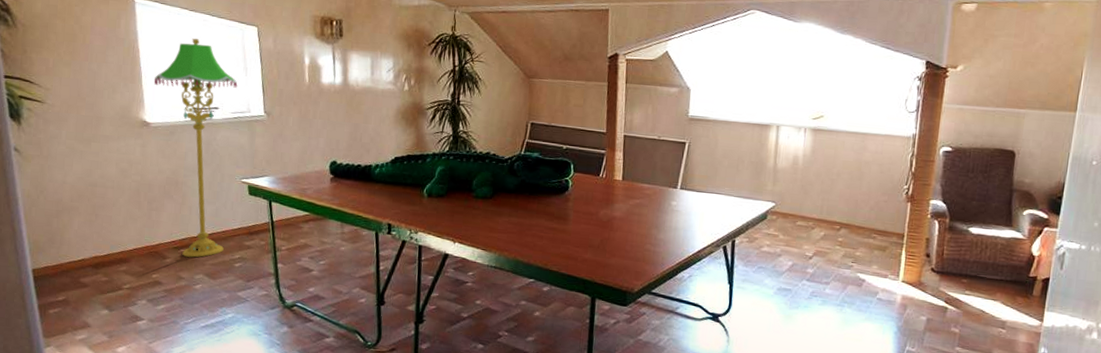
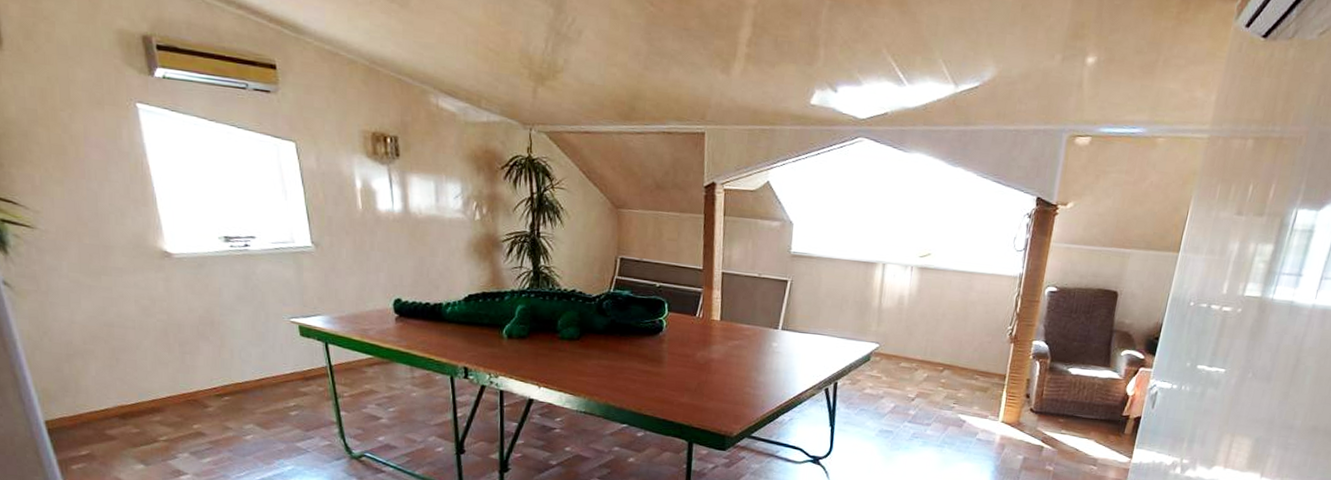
floor lamp: present [154,39,238,258] -> none [173,154,277,406]

